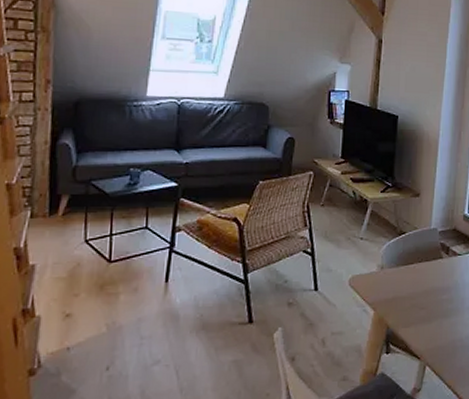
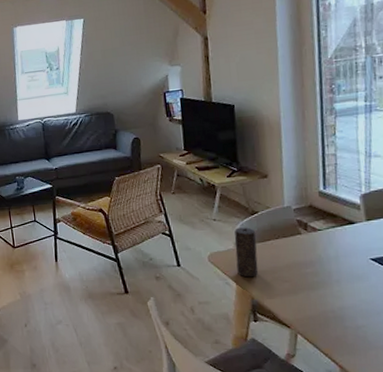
candle: none [377,248,401,304] -> present [234,227,259,278]

